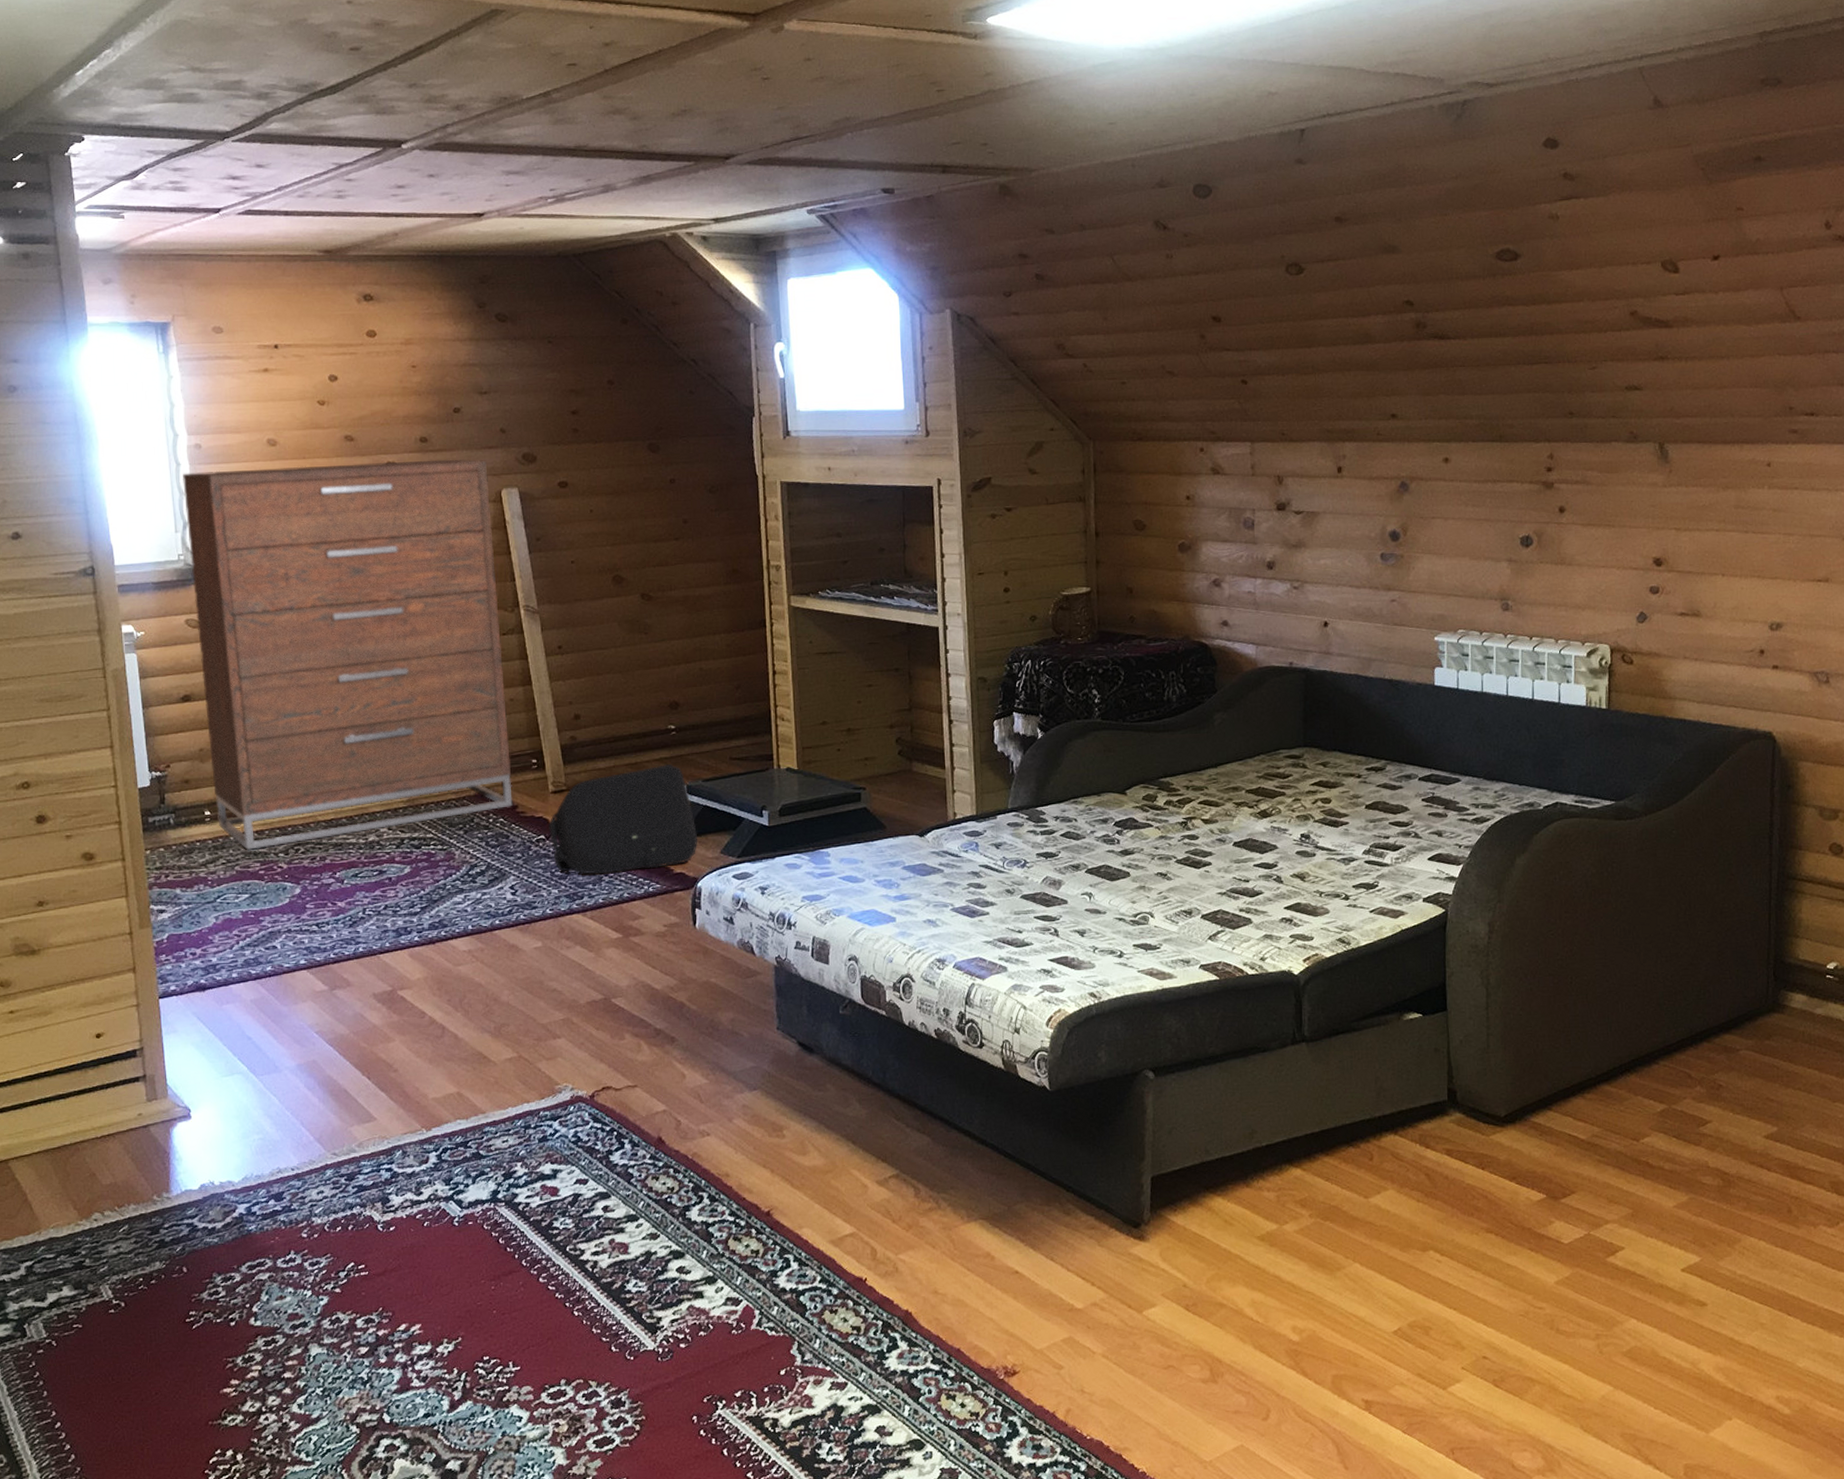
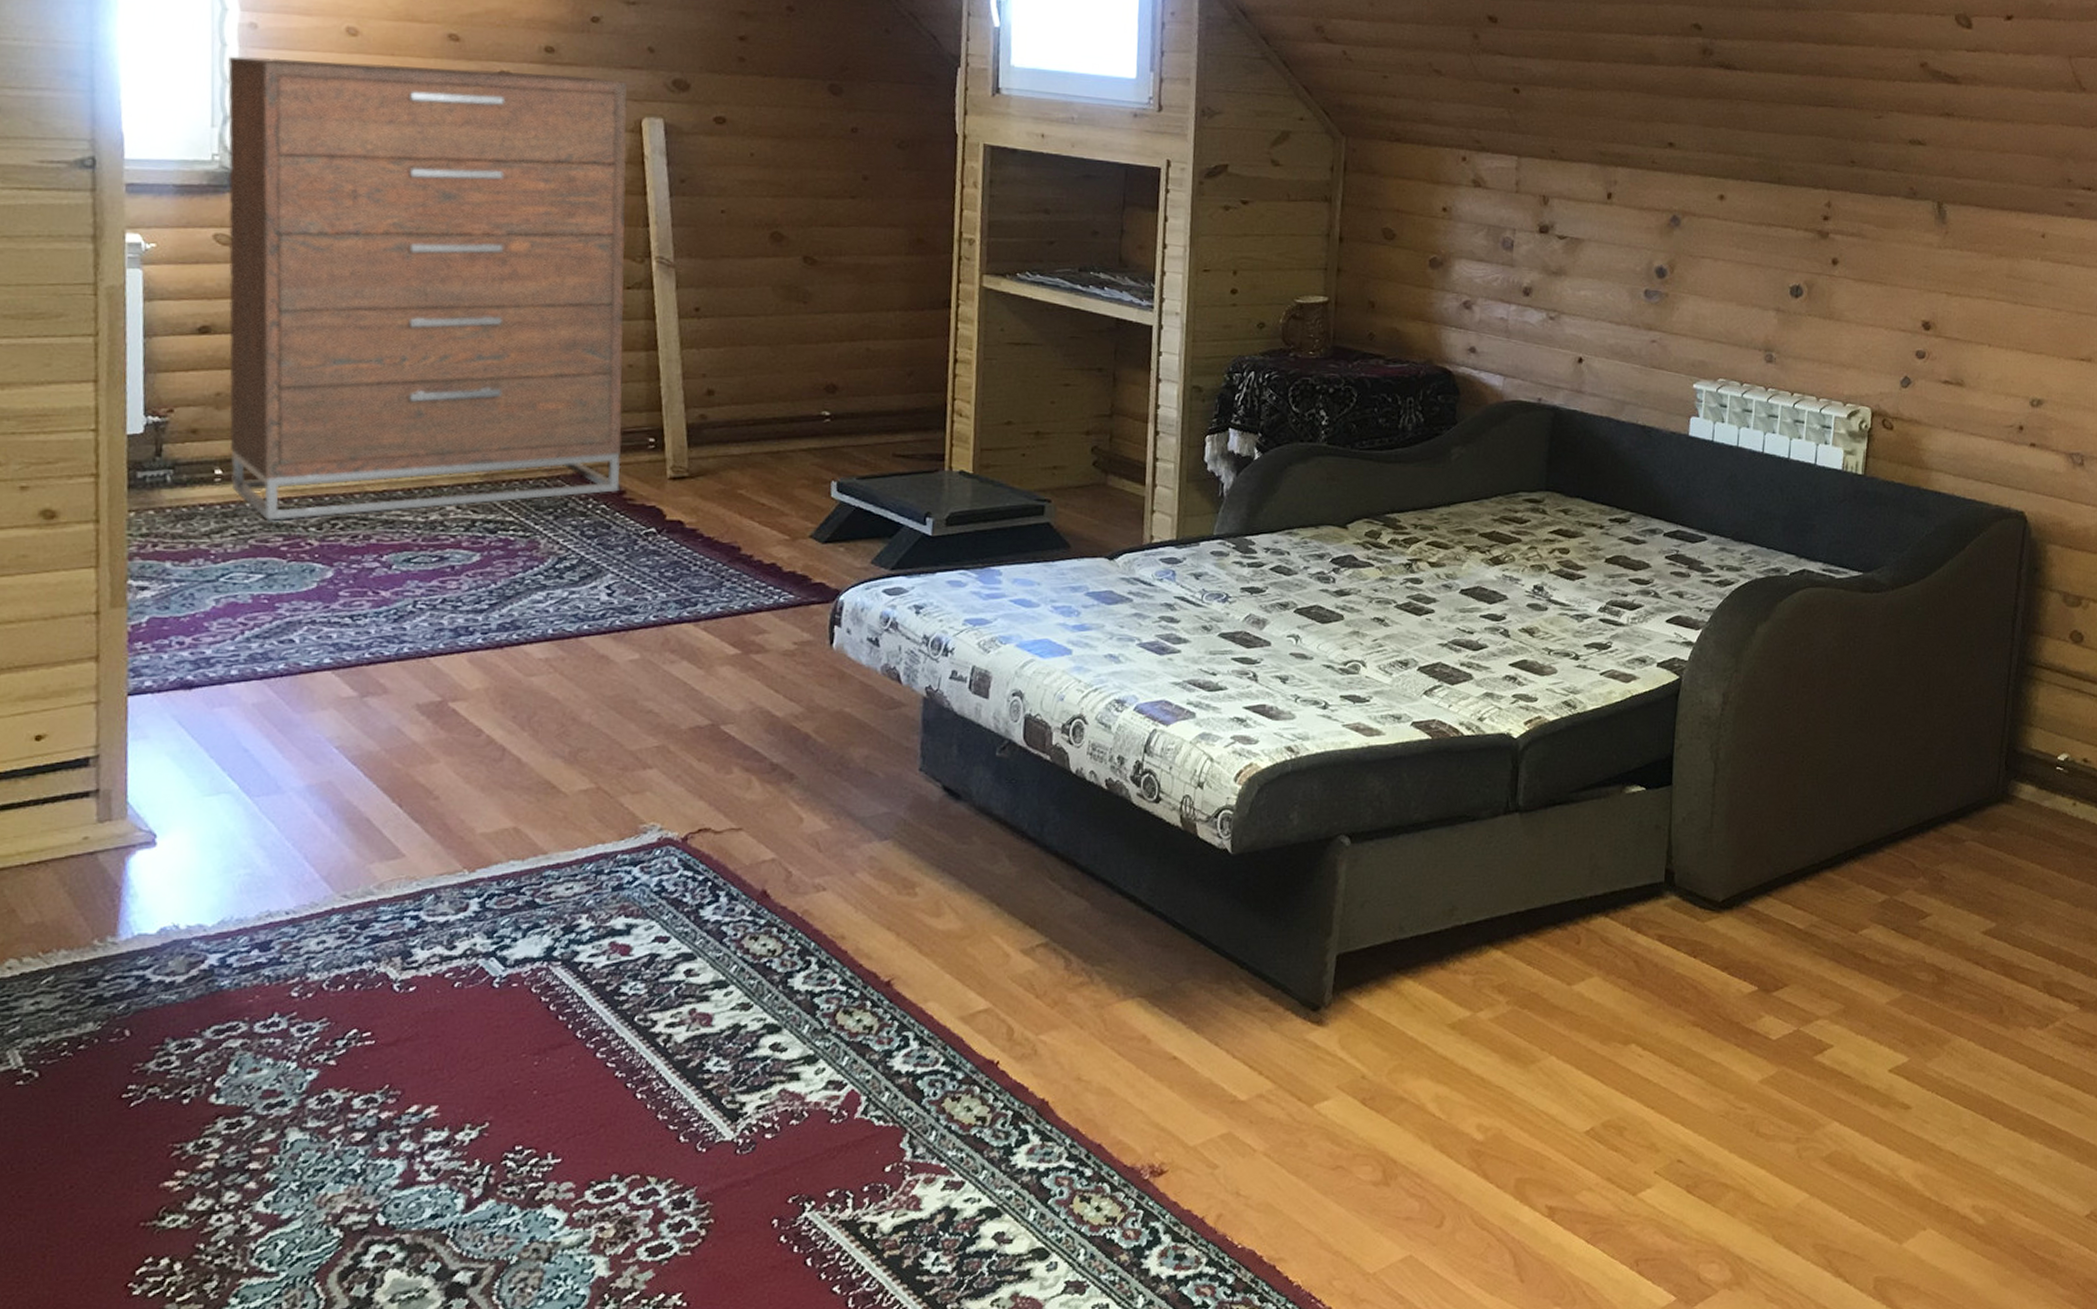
backpack: present [548,763,698,875] -> none [661,455,846,579]

